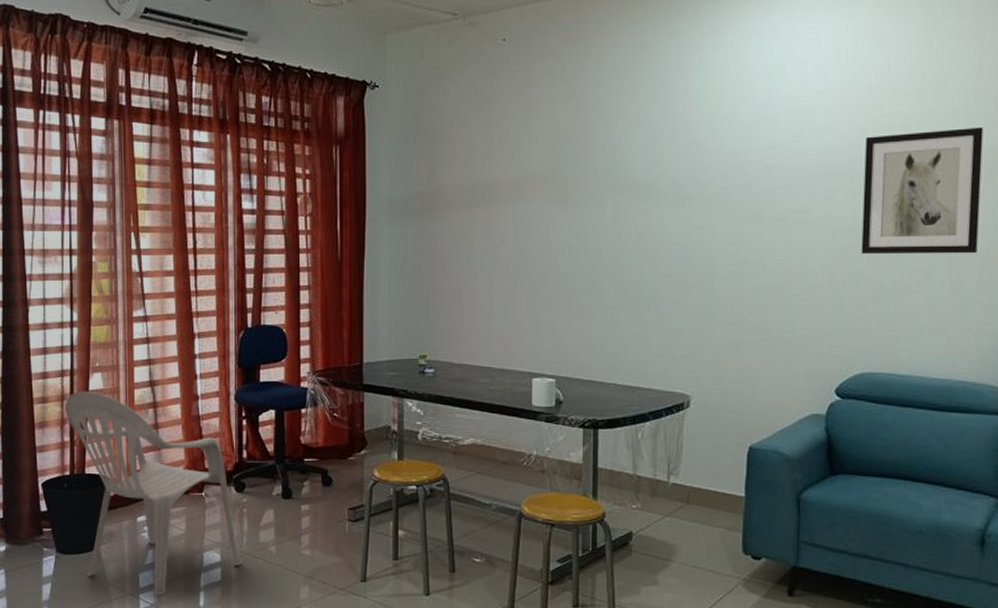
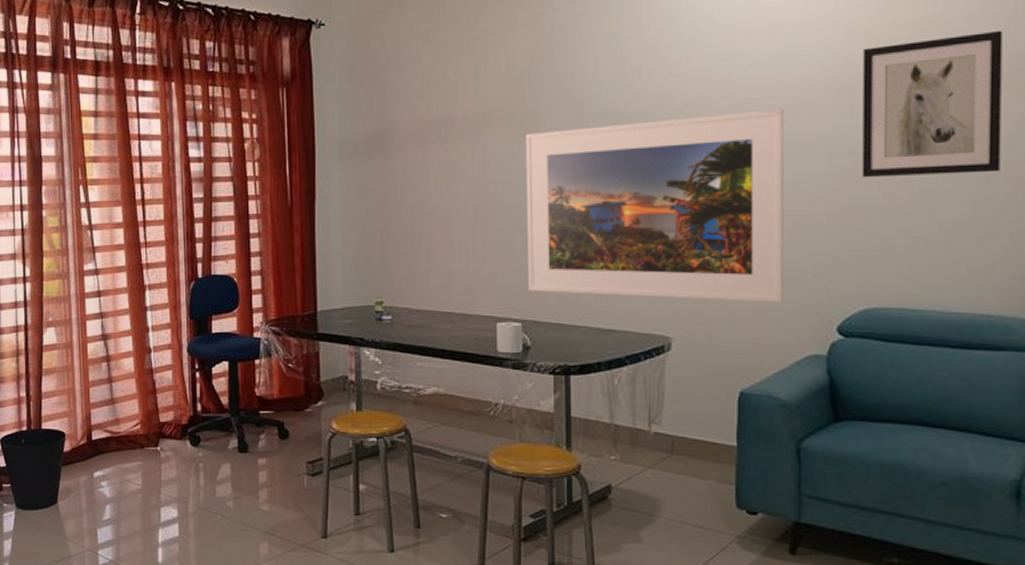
armchair: present [65,391,242,596] -> none [20,346,200,552]
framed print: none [563,188,796,366] -> present [525,108,784,303]

